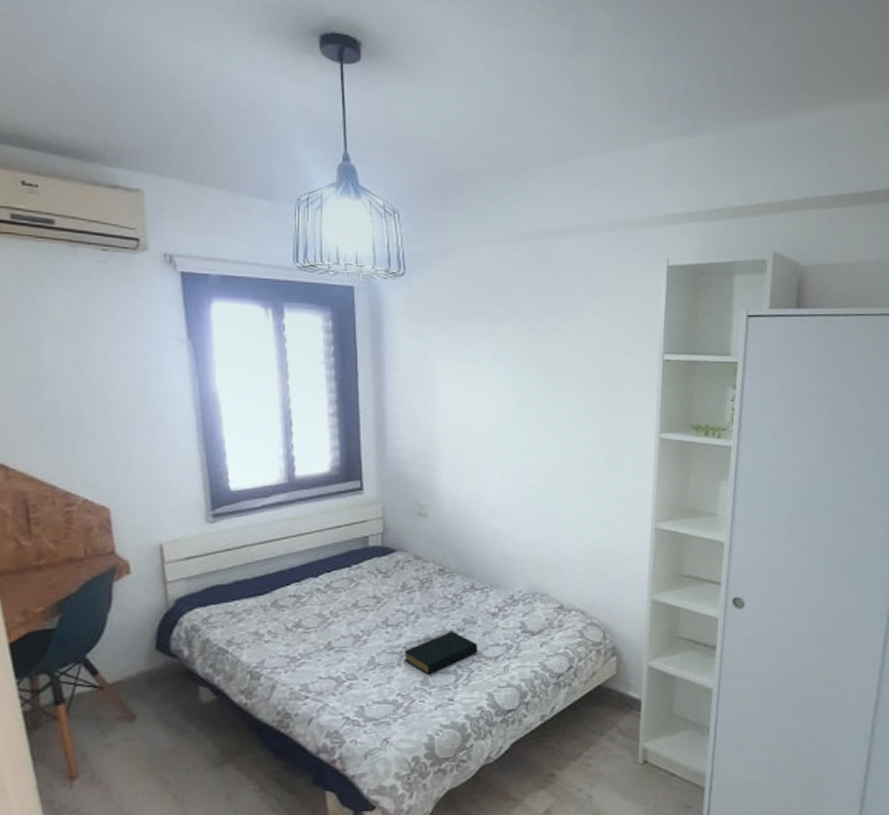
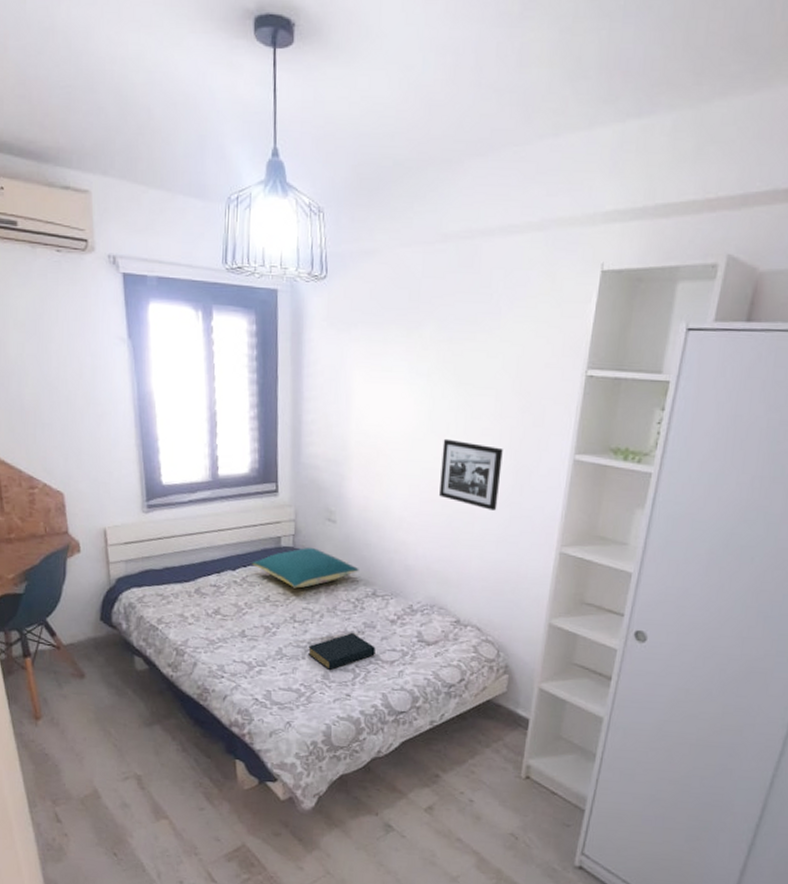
pillow: none [337,544,455,590] -> present [252,547,359,589]
picture frame: none [533,425,592,492] -> present [439,438,503,511]

